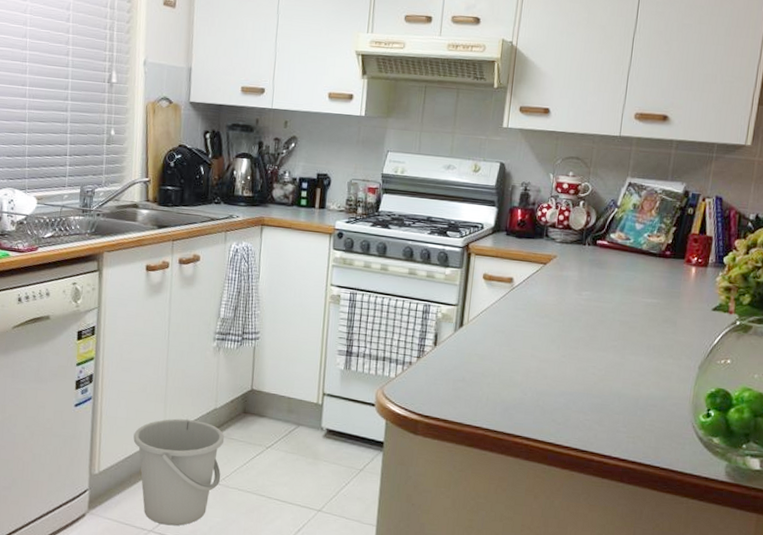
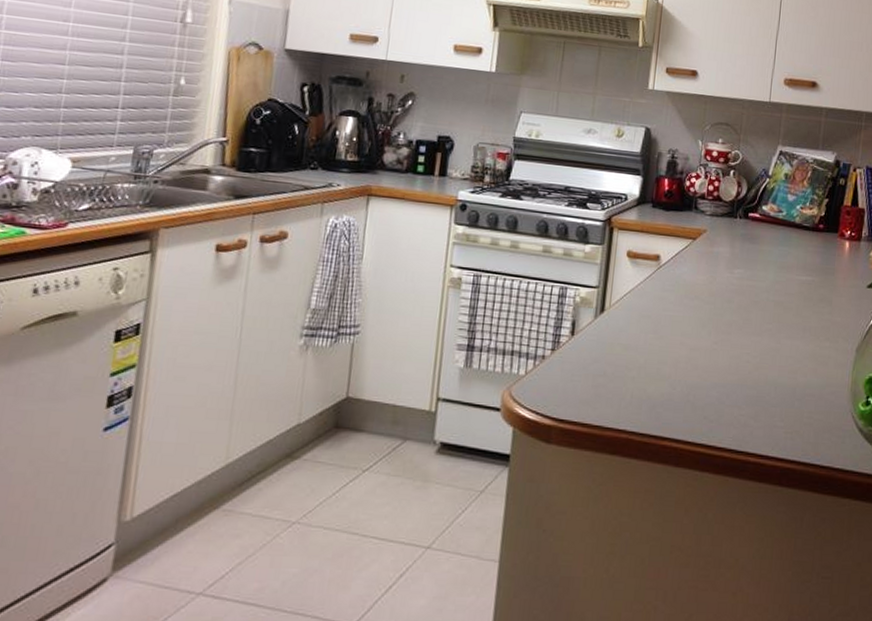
bucket: present [133,418,225,526] -> none [183,439,309,584]

